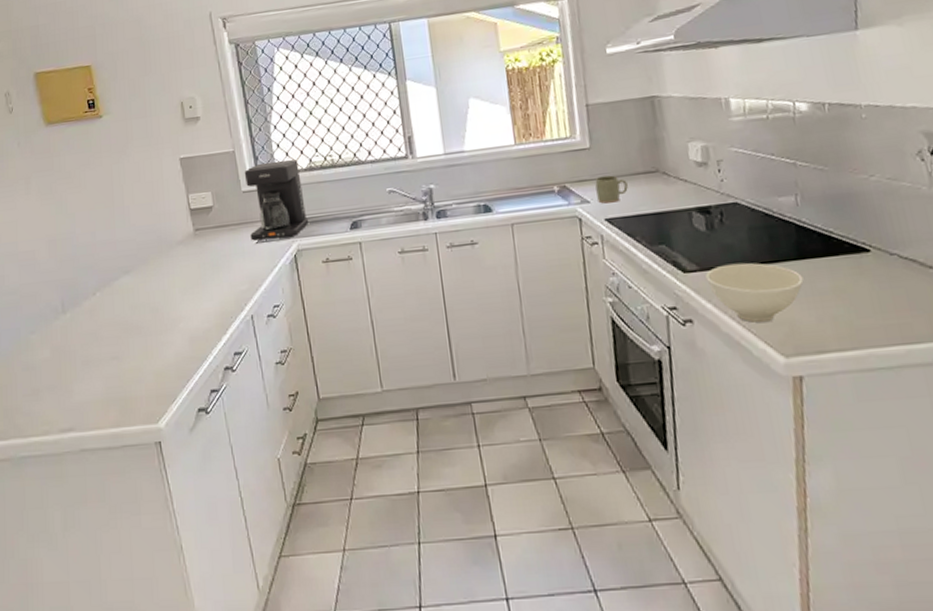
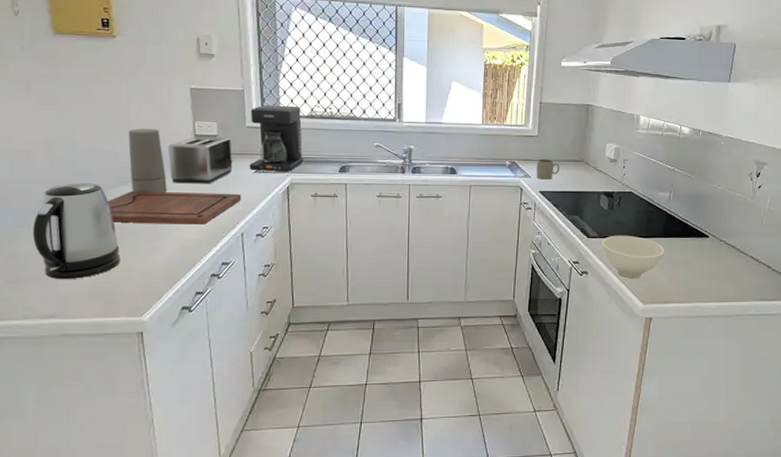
kettle: none [44,277,130,388] -> present [32,183,120,280]
cutting board: none [111,269,247,318] -> present [107,190,242,225]
canister: none [124,208,168,282] -> present [128,128,167,193]
toaster: none [164,207,233,266] -> present [167,136,233,184]

